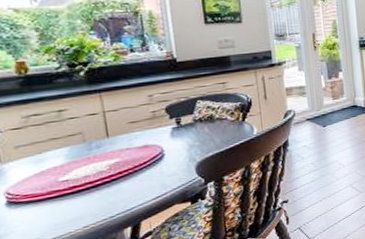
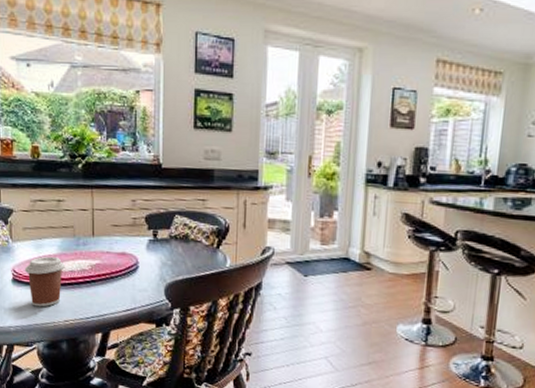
coffee cup: none [23,166,76,224] -> present [25,256,65,307]

